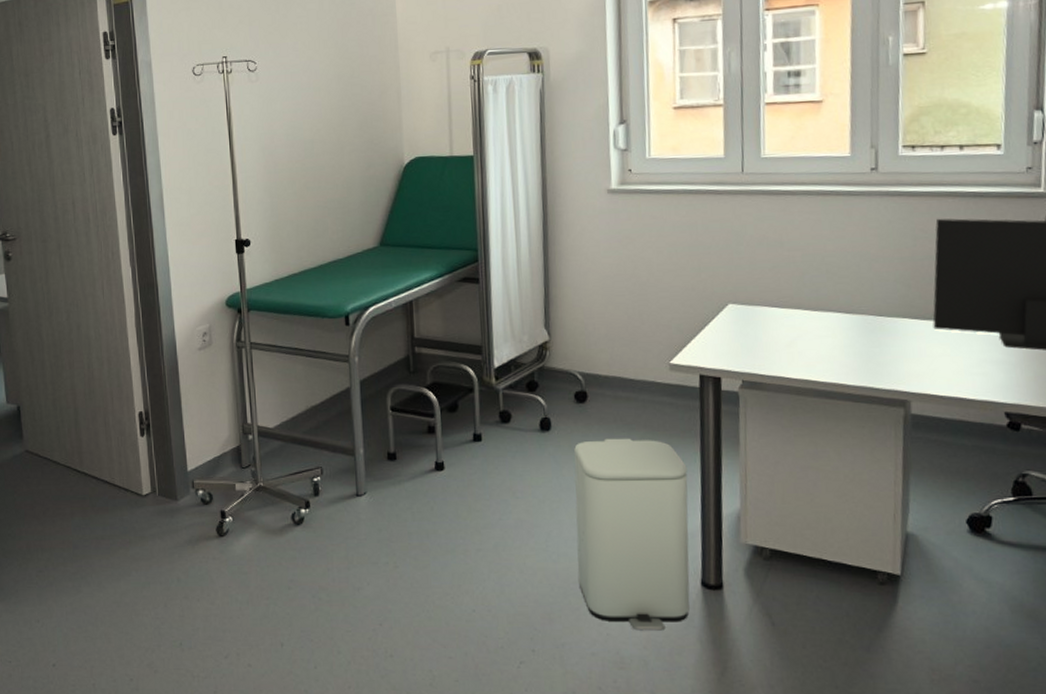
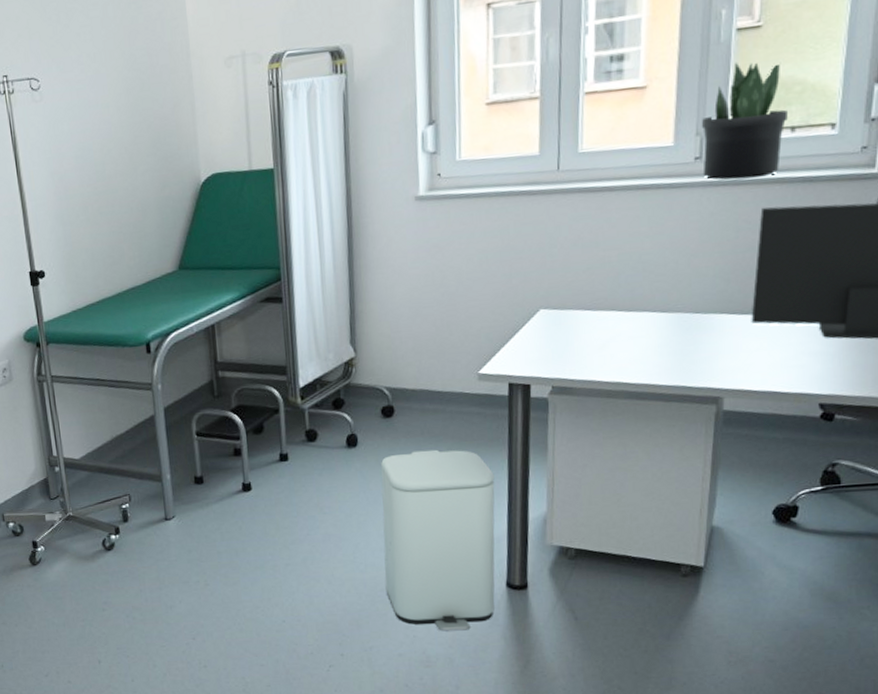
planter: none [875,83,957,192] -> present [701,62,789,181]

